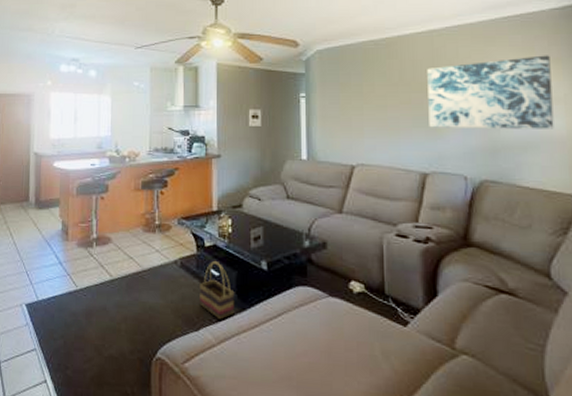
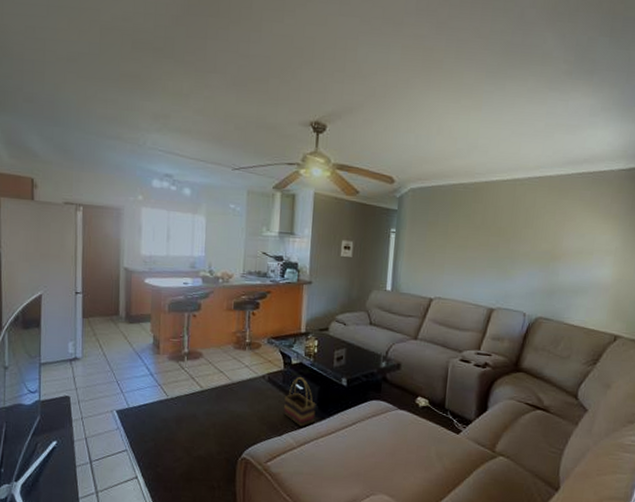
wall art: present [427,55,554,129] -> none [501,211,611,277]

